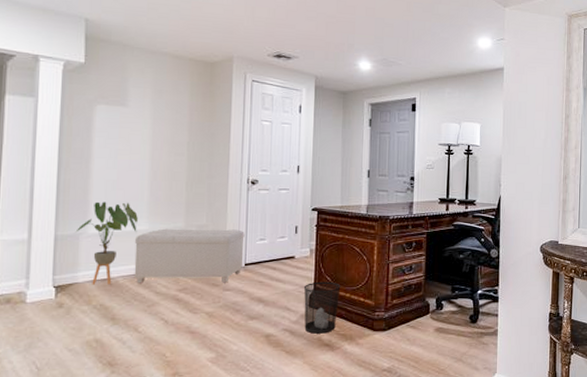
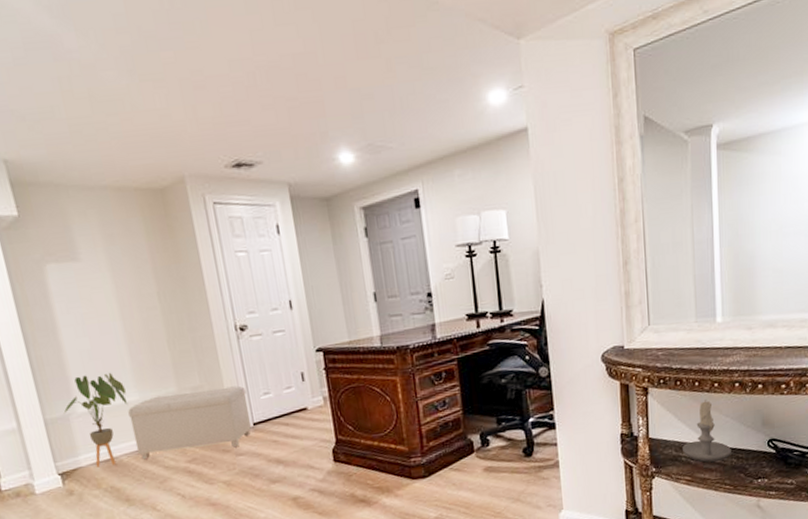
waste bin: present [303,281,341,334] -> none [323,430,369,491]

